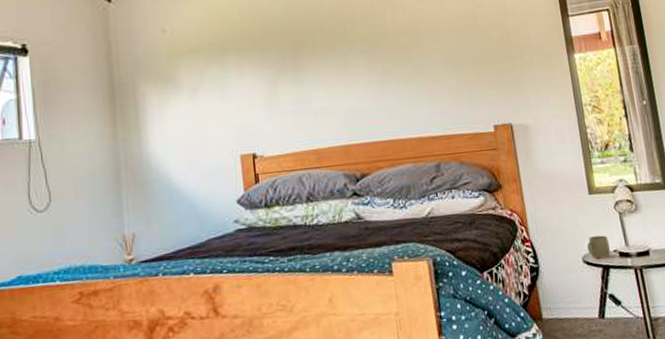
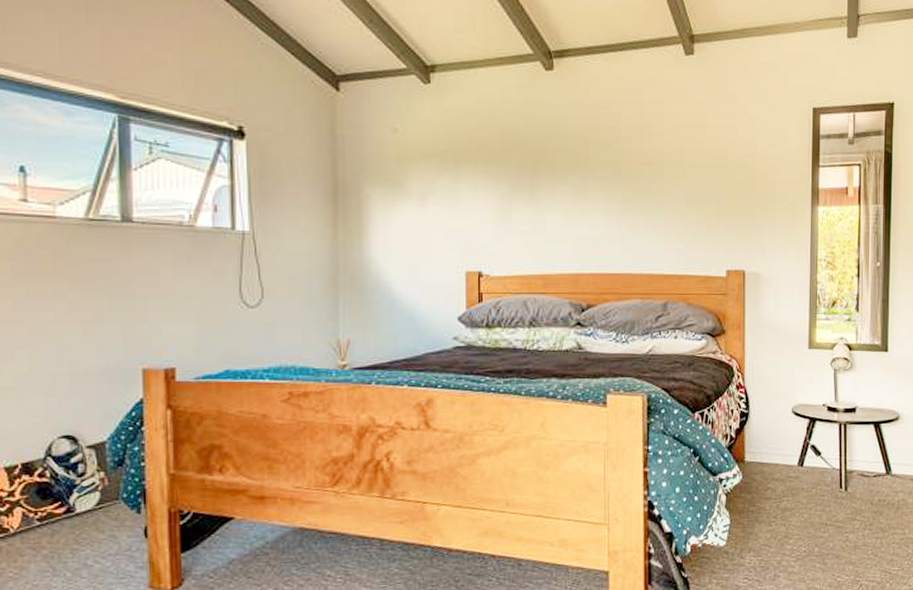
mug: present [587,235,611,259] -> none [798,389,820,411]

